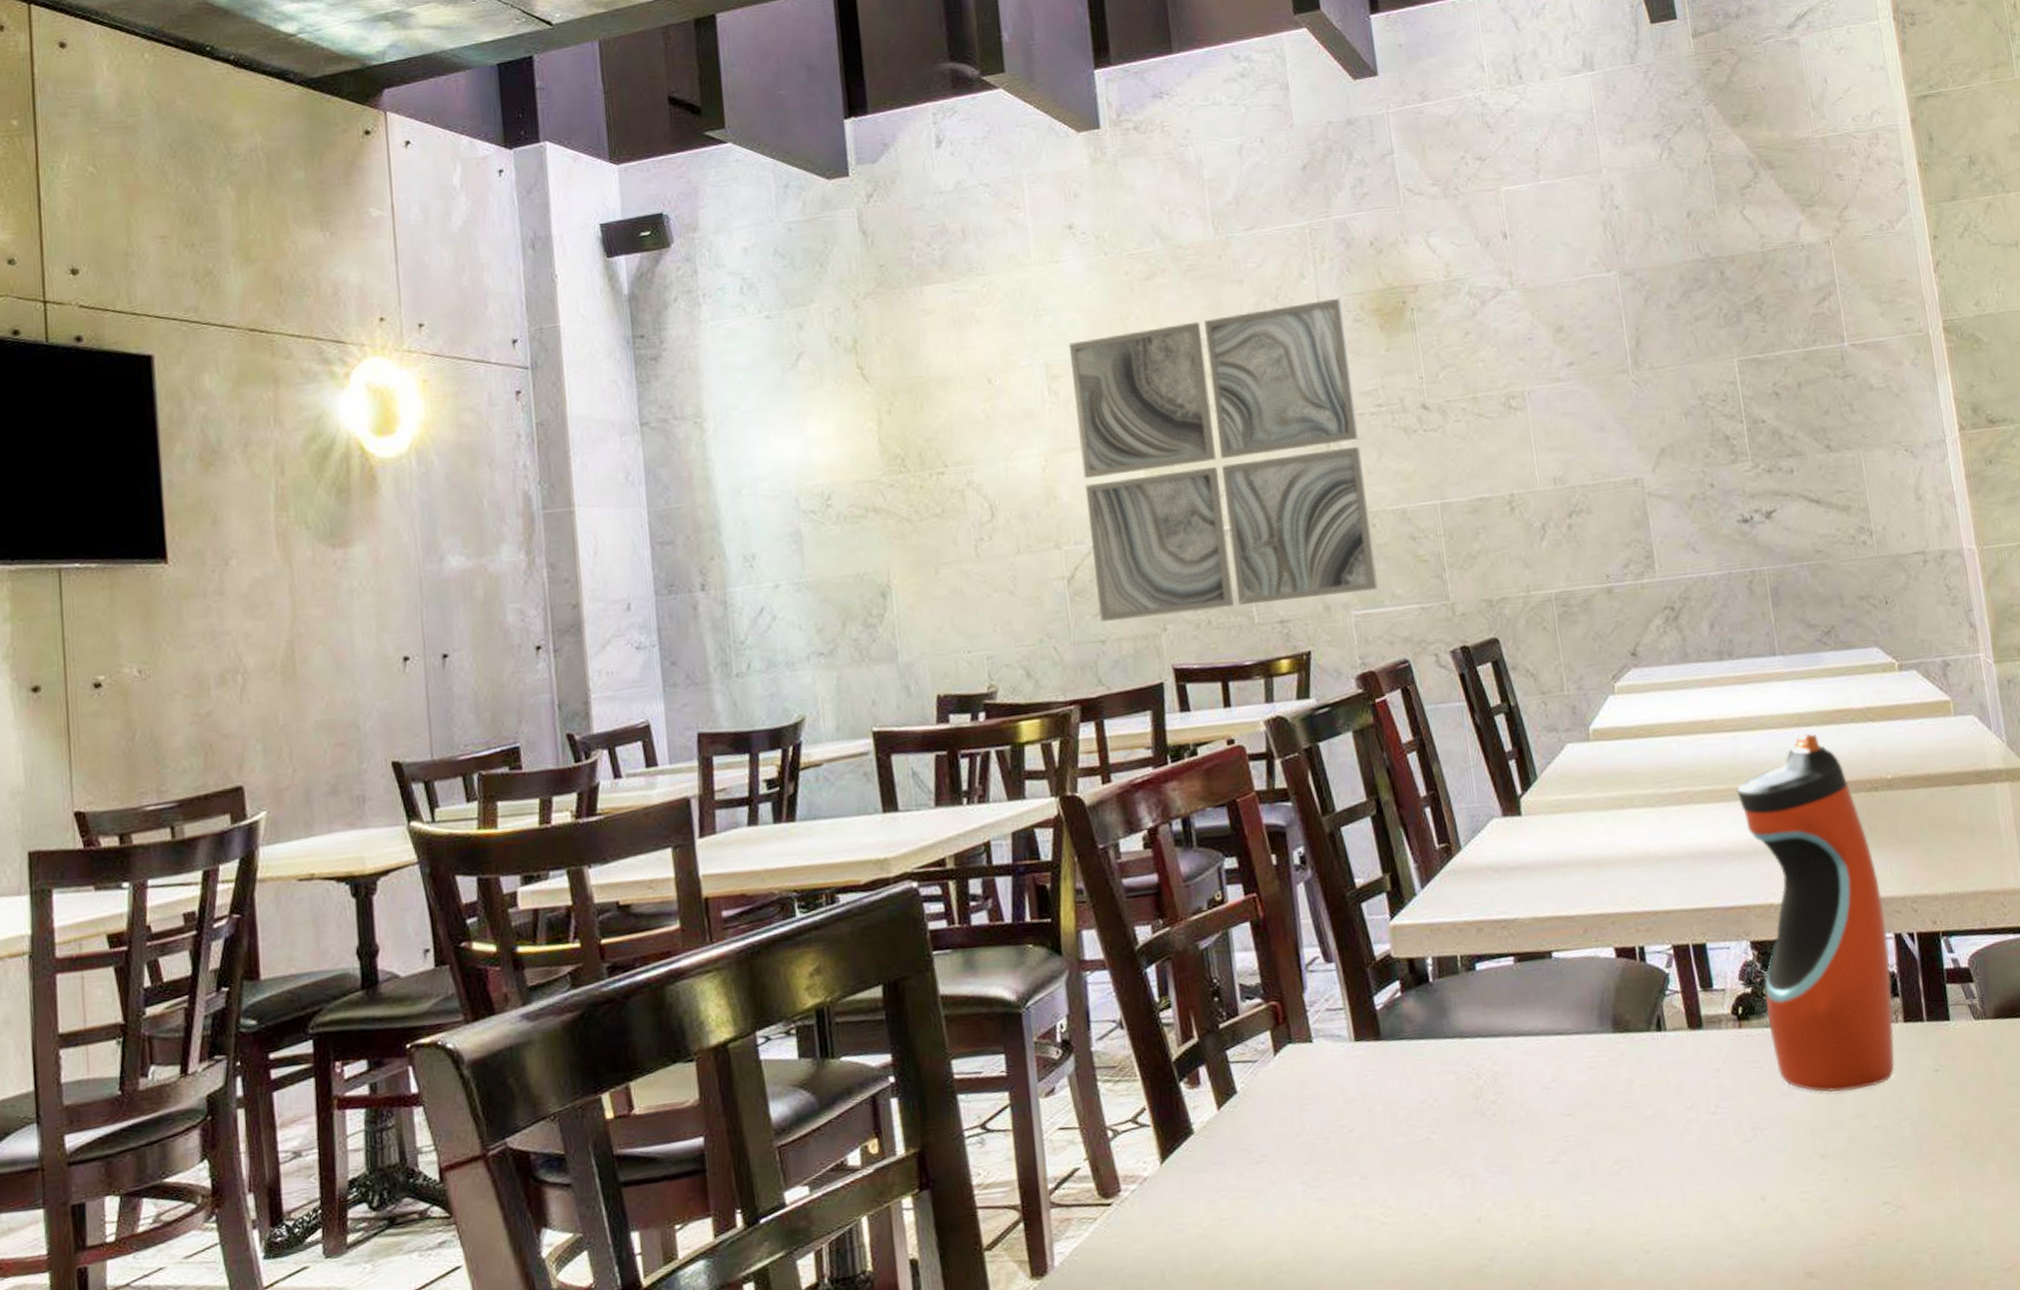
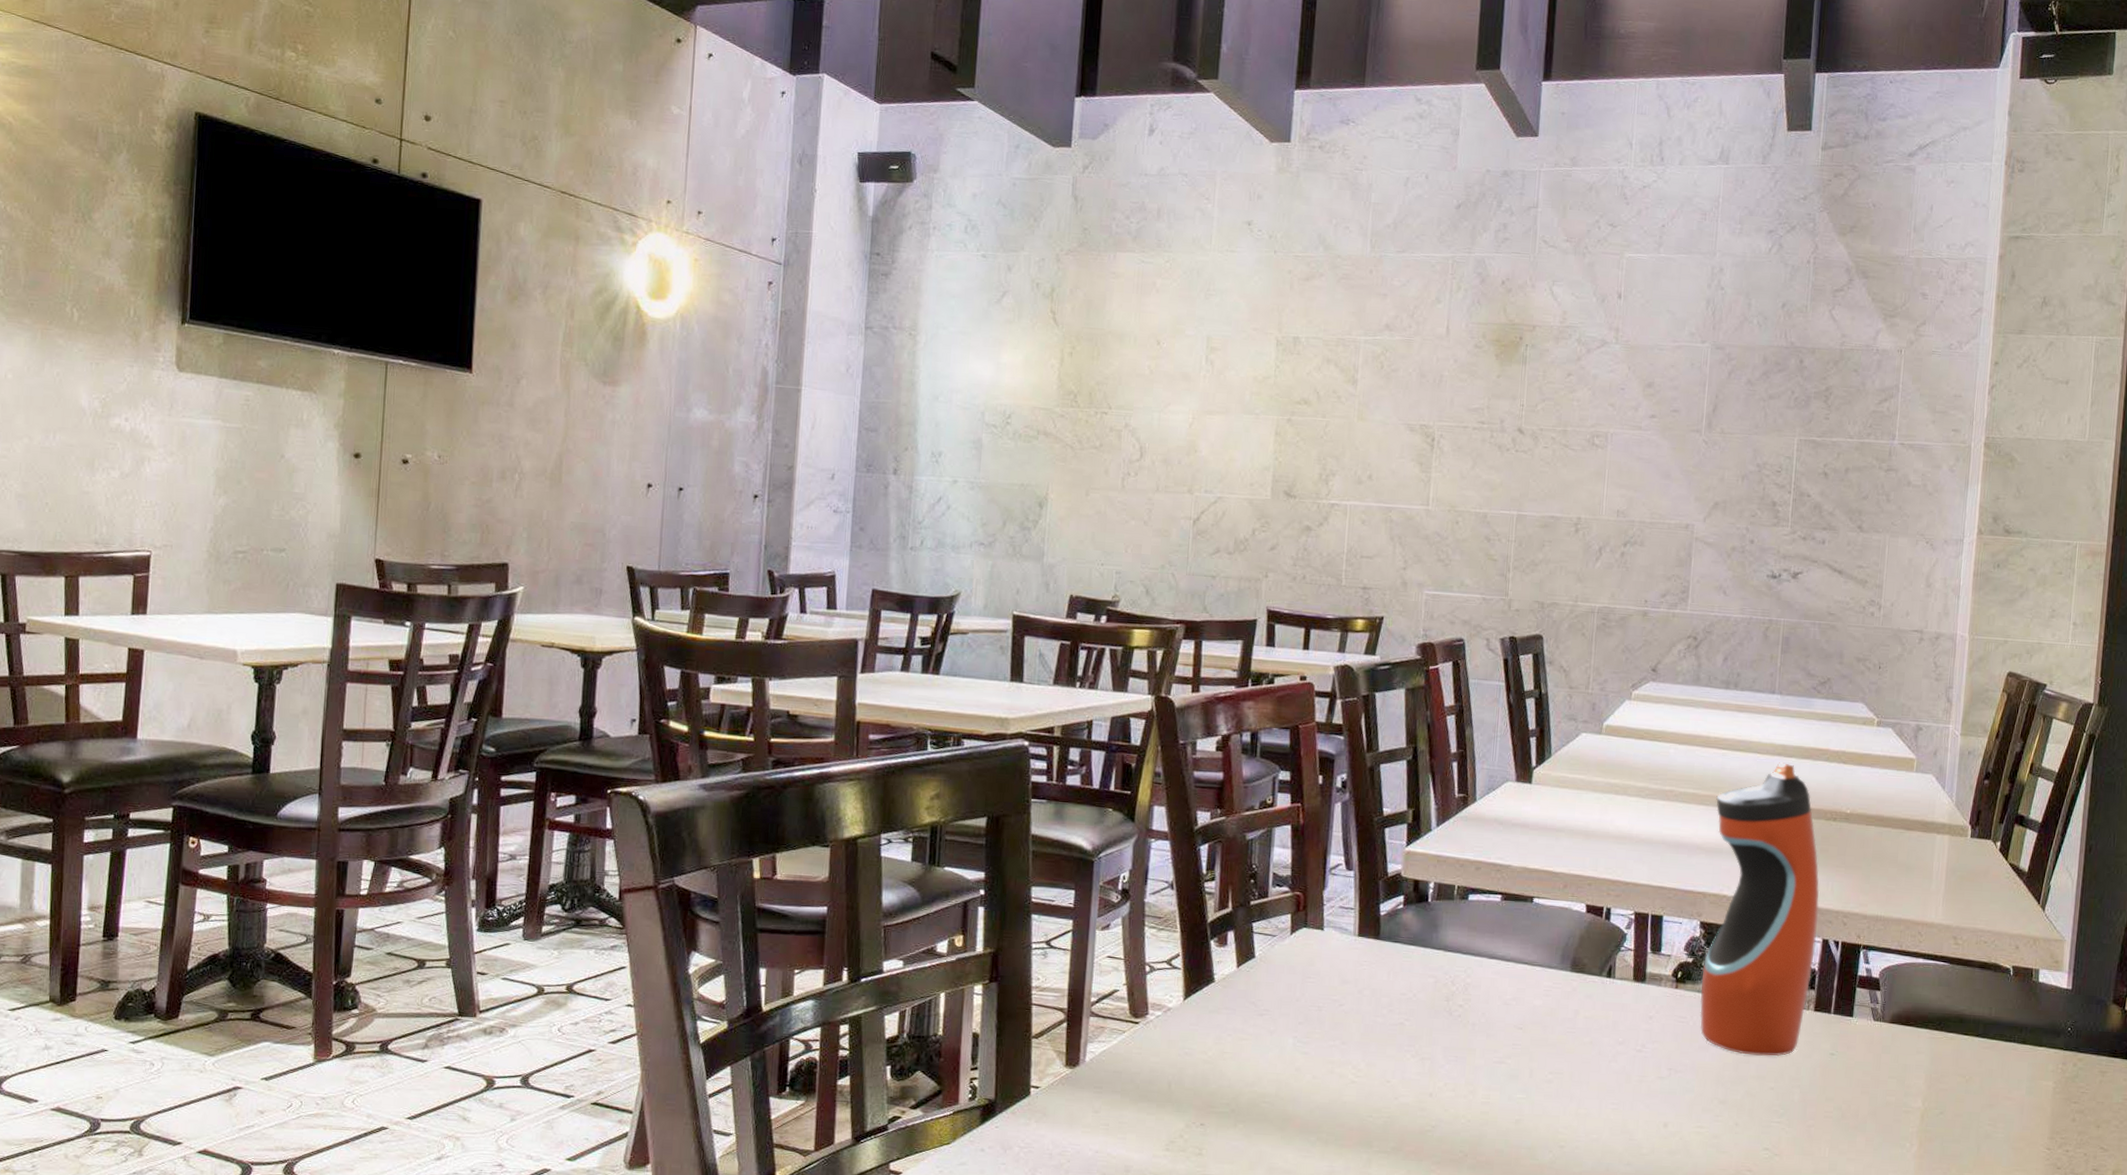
wall art: present [1068,298,1378,622] -> none [1215,322,1467,577]

